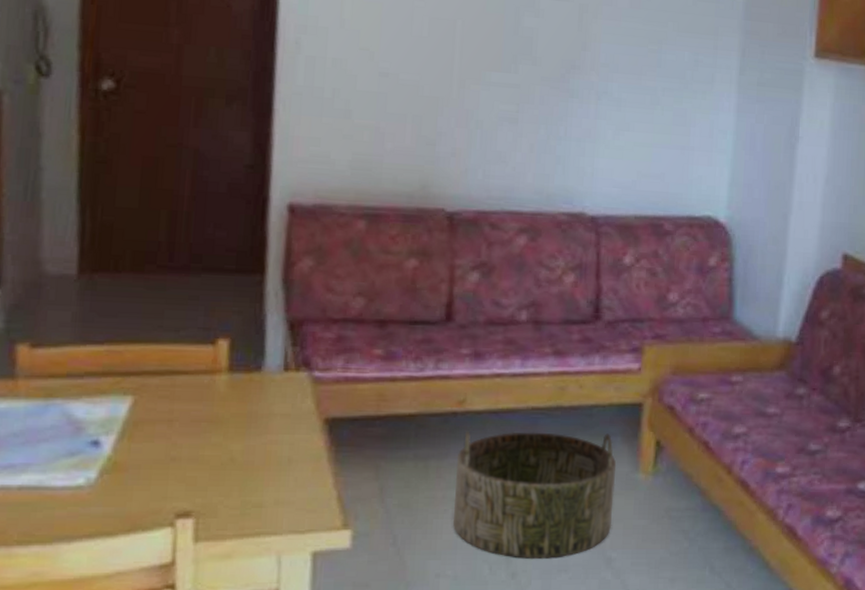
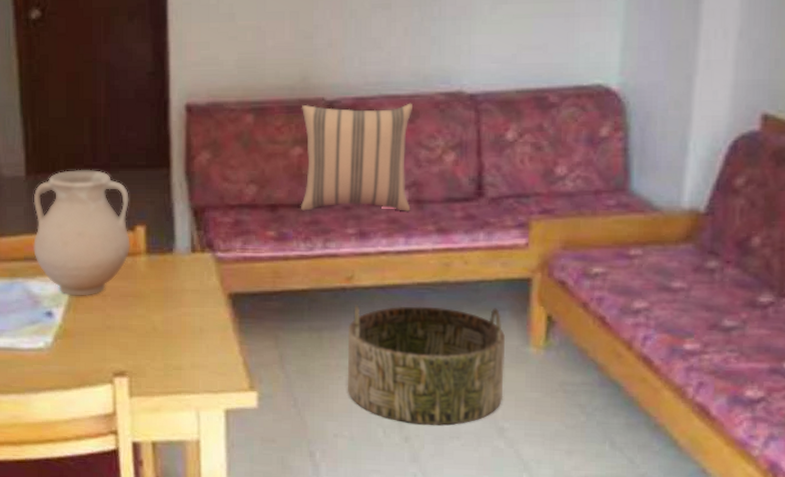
vase: none [80,270,212,421] -> present [33,170,130,296]
pillow: none [412,214,535,333] -> present [300,103,412,213]

